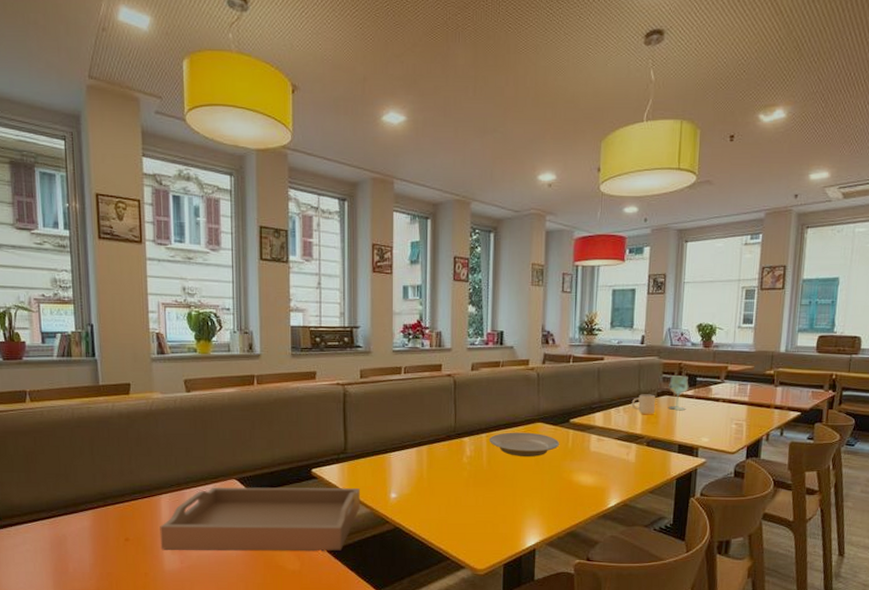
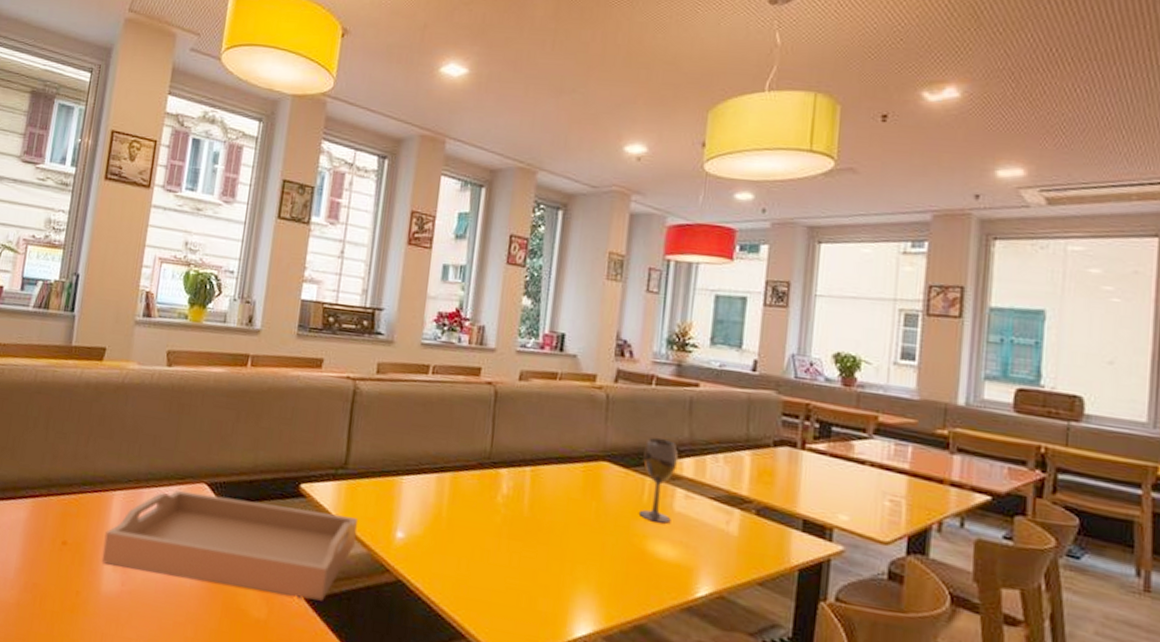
plate: present [489,432,560,456] -> none [534,469,632,509]
wine glass: none [567,401,592,460] -> present [640,437,679,524]
cup: present [631,394,656,415] -> none [735,440,771,471]
wine glass: present [668,376,689,411] -> none [789,419,821,472]

